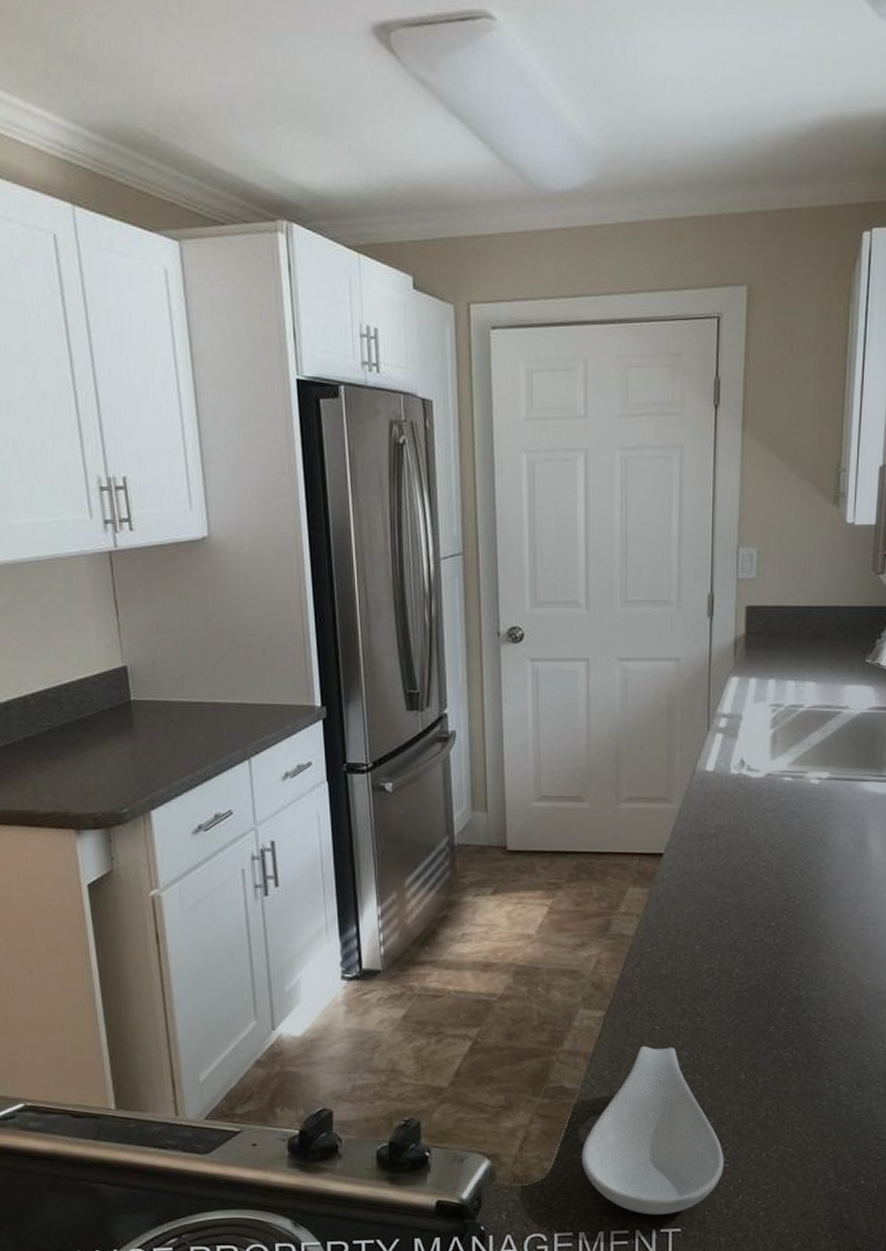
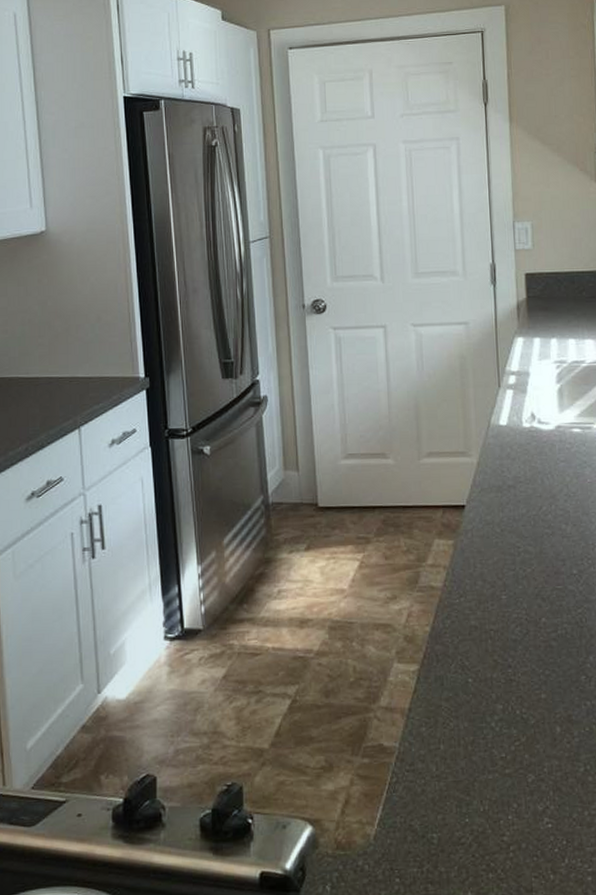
spoon rest: present [581,1045,724,1215] -> none [403,699,547,883]

